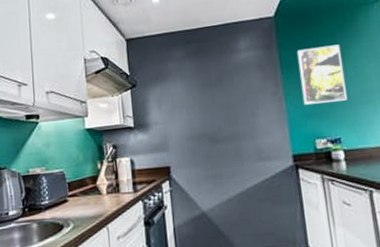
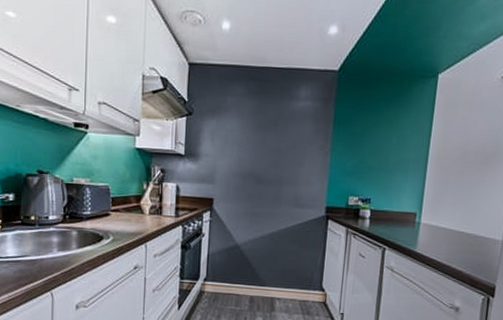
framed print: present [297,44,347,105] -> none [346,109,391,165]

